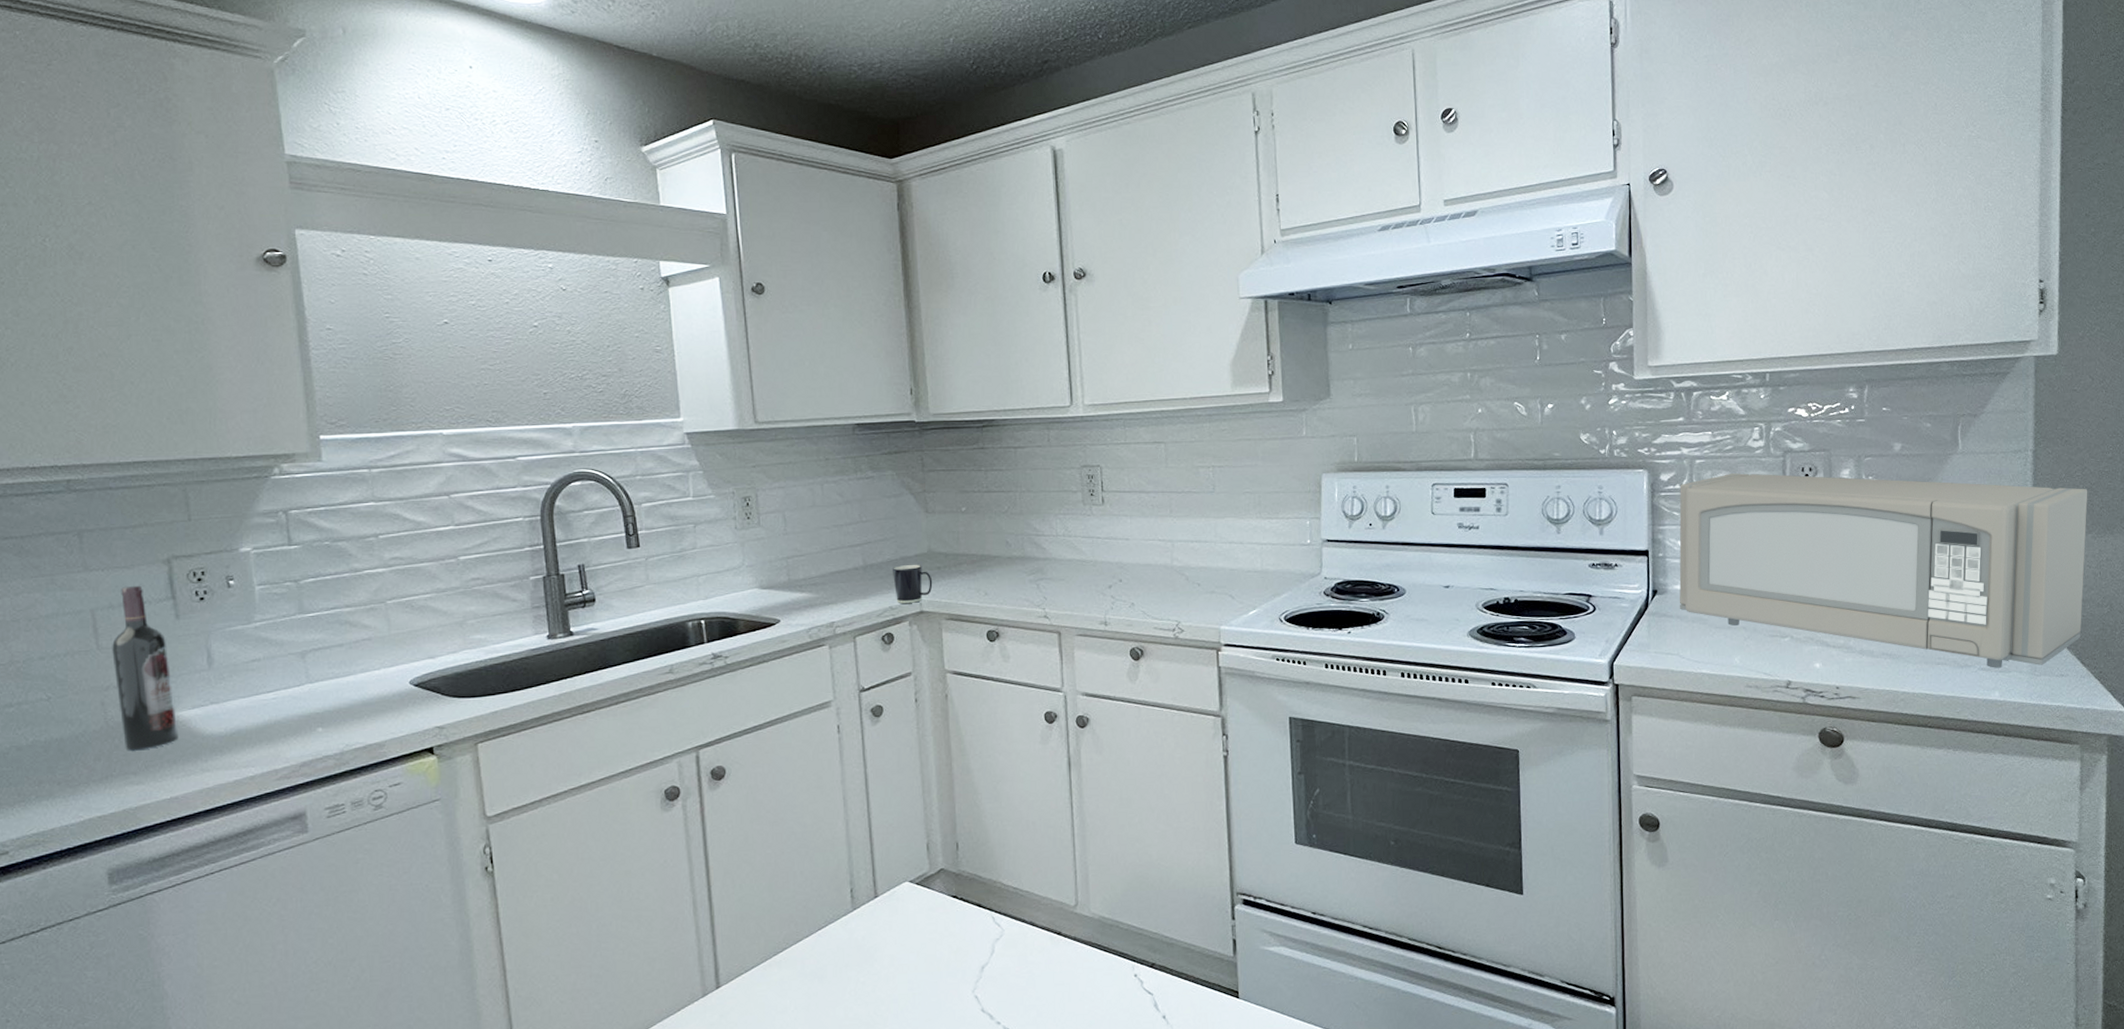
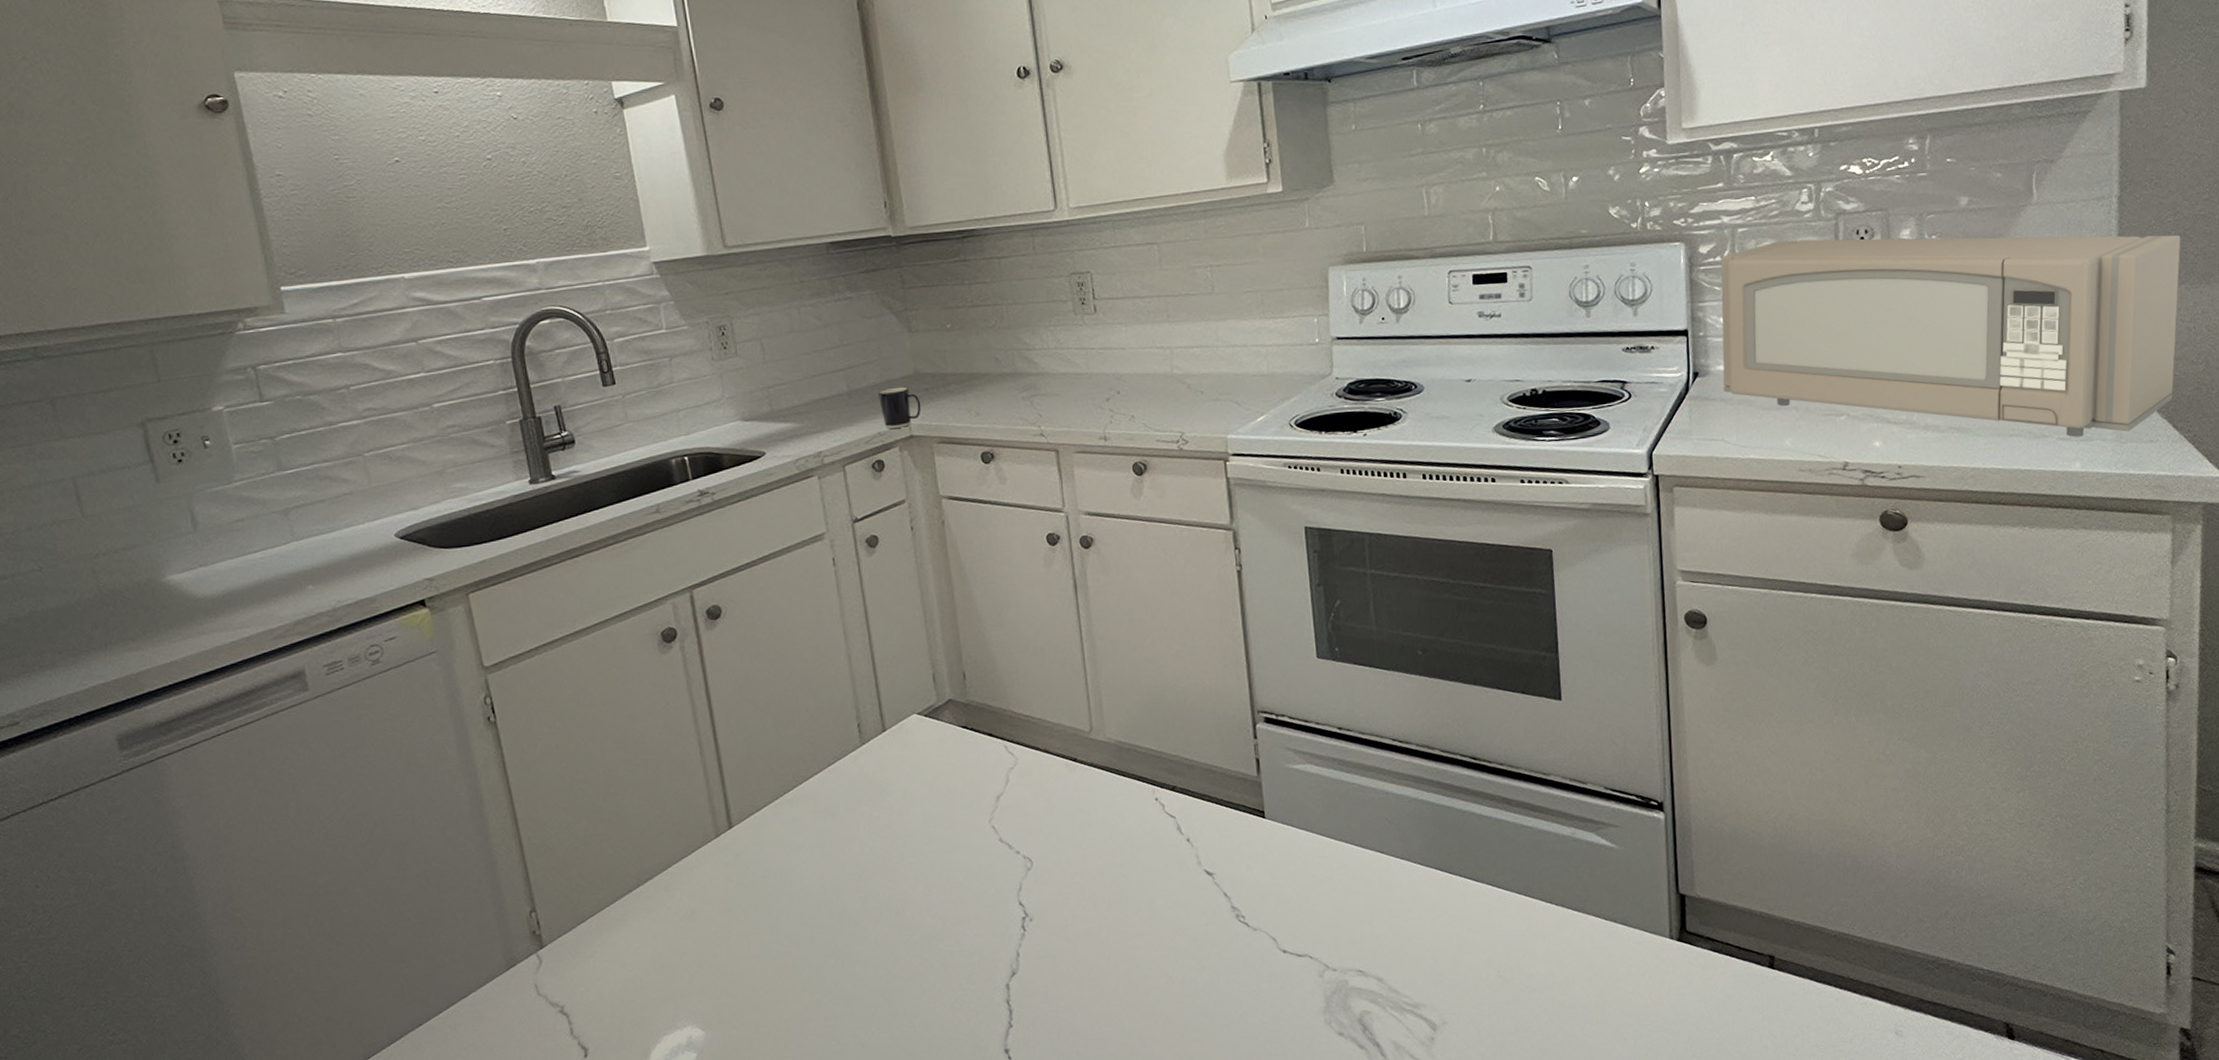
wine bottle: present [112,585,179,750] -> none [96,450,172,616]

